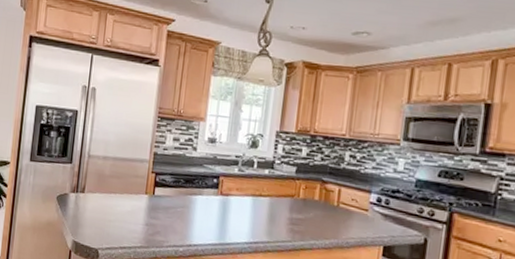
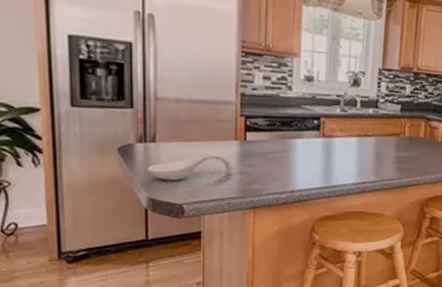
spoon rest: none [76,204,142,228] -> present [148,152,234,181]

